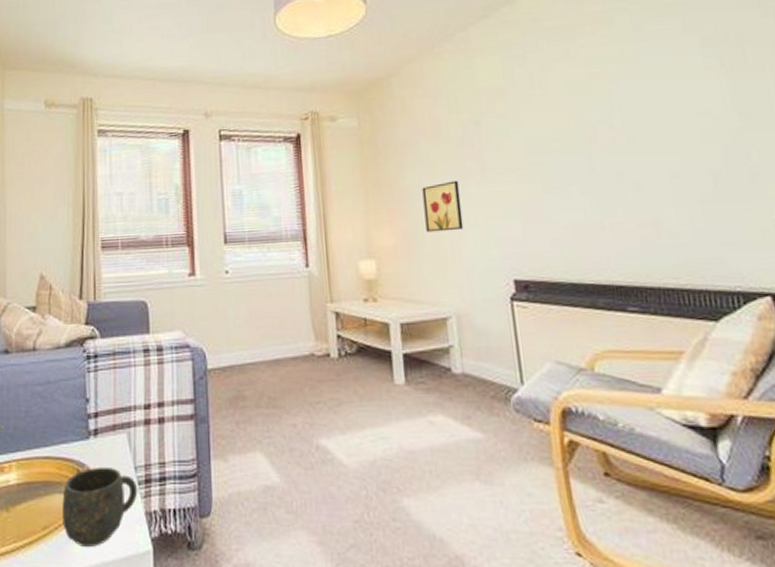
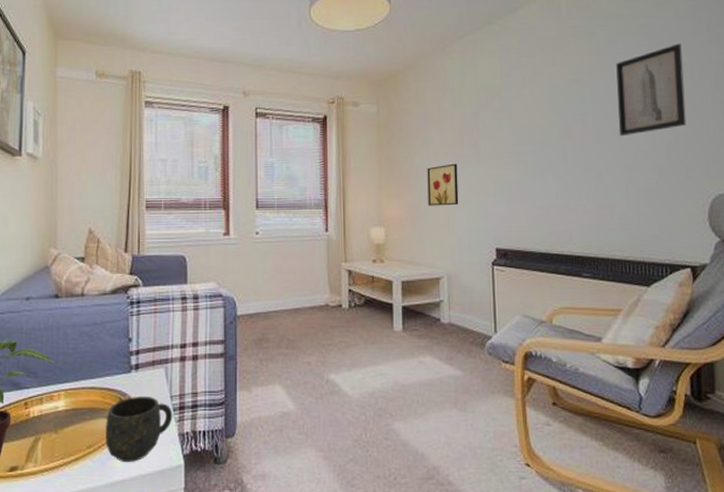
wall art: none [645,22,745,138] -> present [616,43,687,137]

